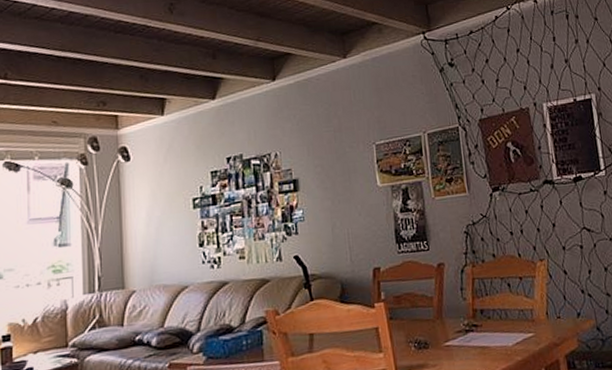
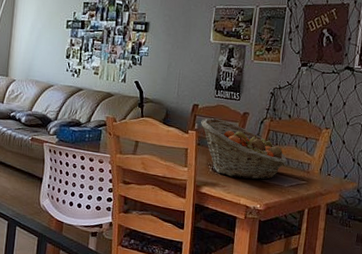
fruit basket: none [388,279,504,351] -> present [201,118,287,180]

